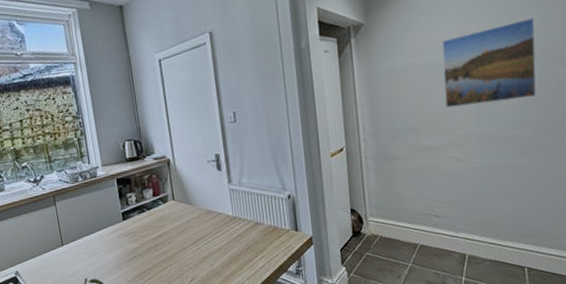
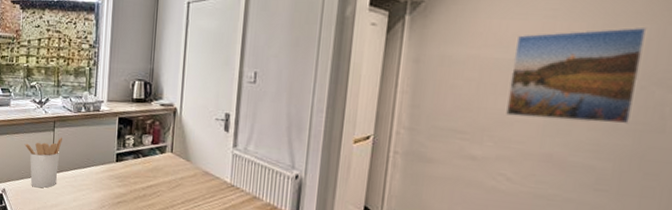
utensil holder: none [28,209,69,263] -> present [24,137,62,188]

